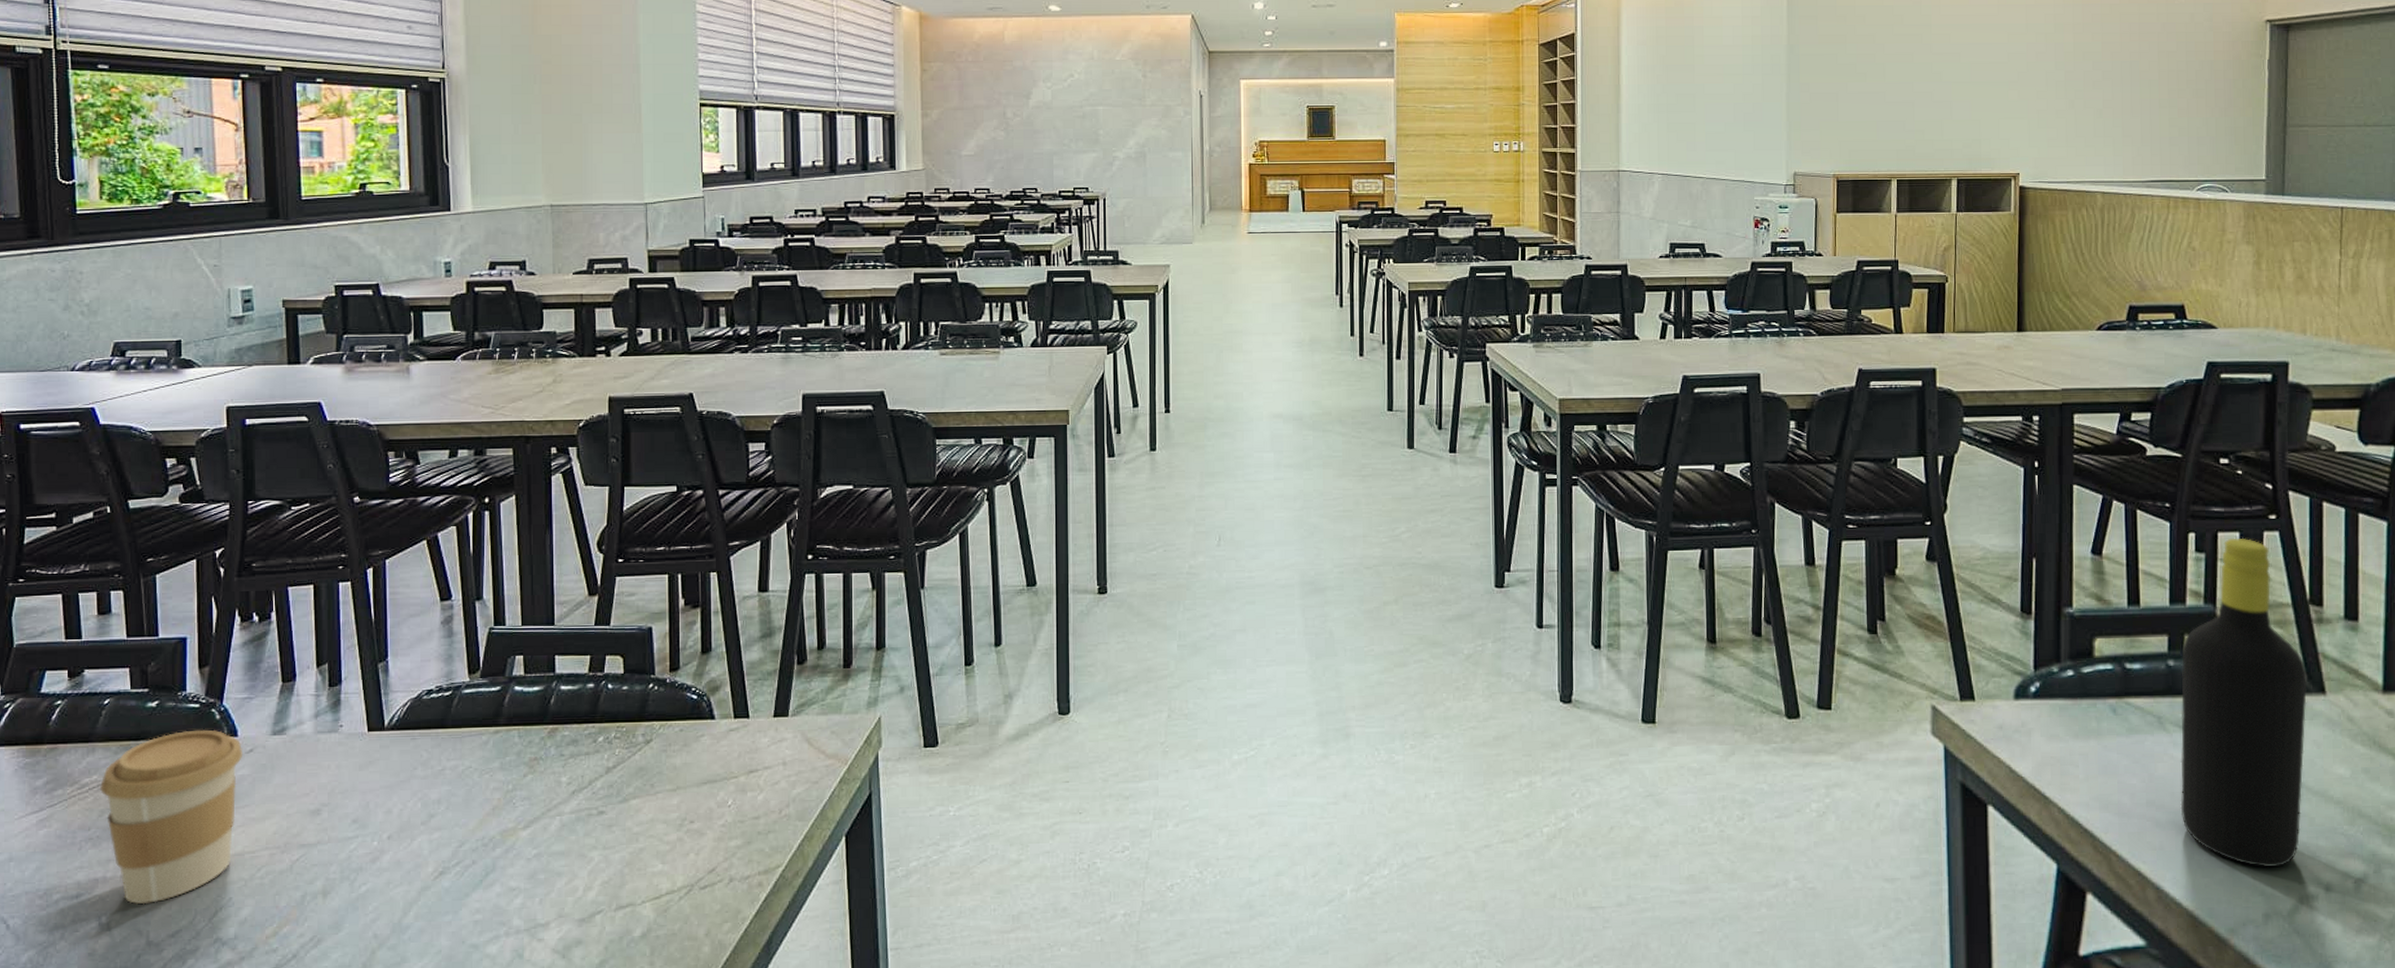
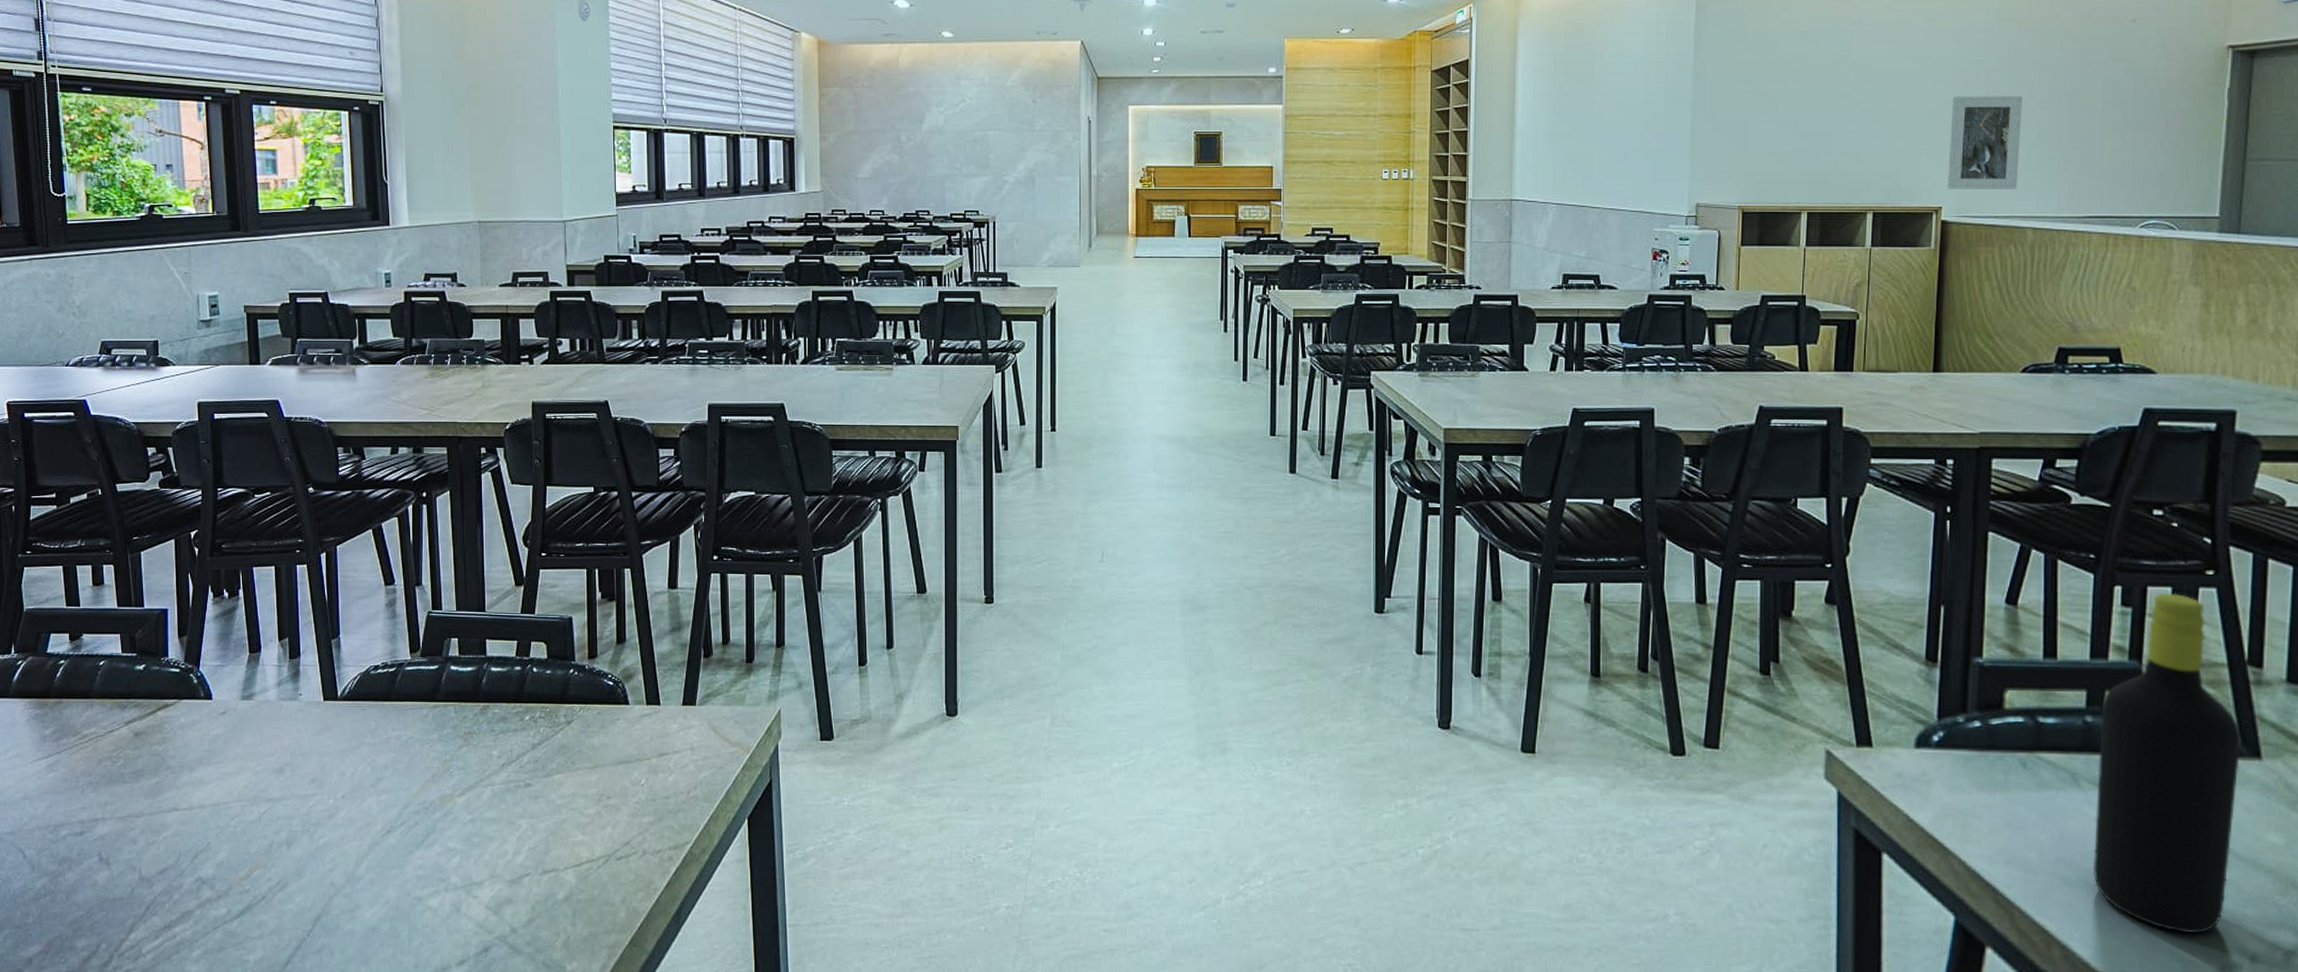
coffee cup: present [99,729,243,905] -> none [97,692,218,844]
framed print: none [2023,67,2088,156] -> present [1947,96,2023,189]

